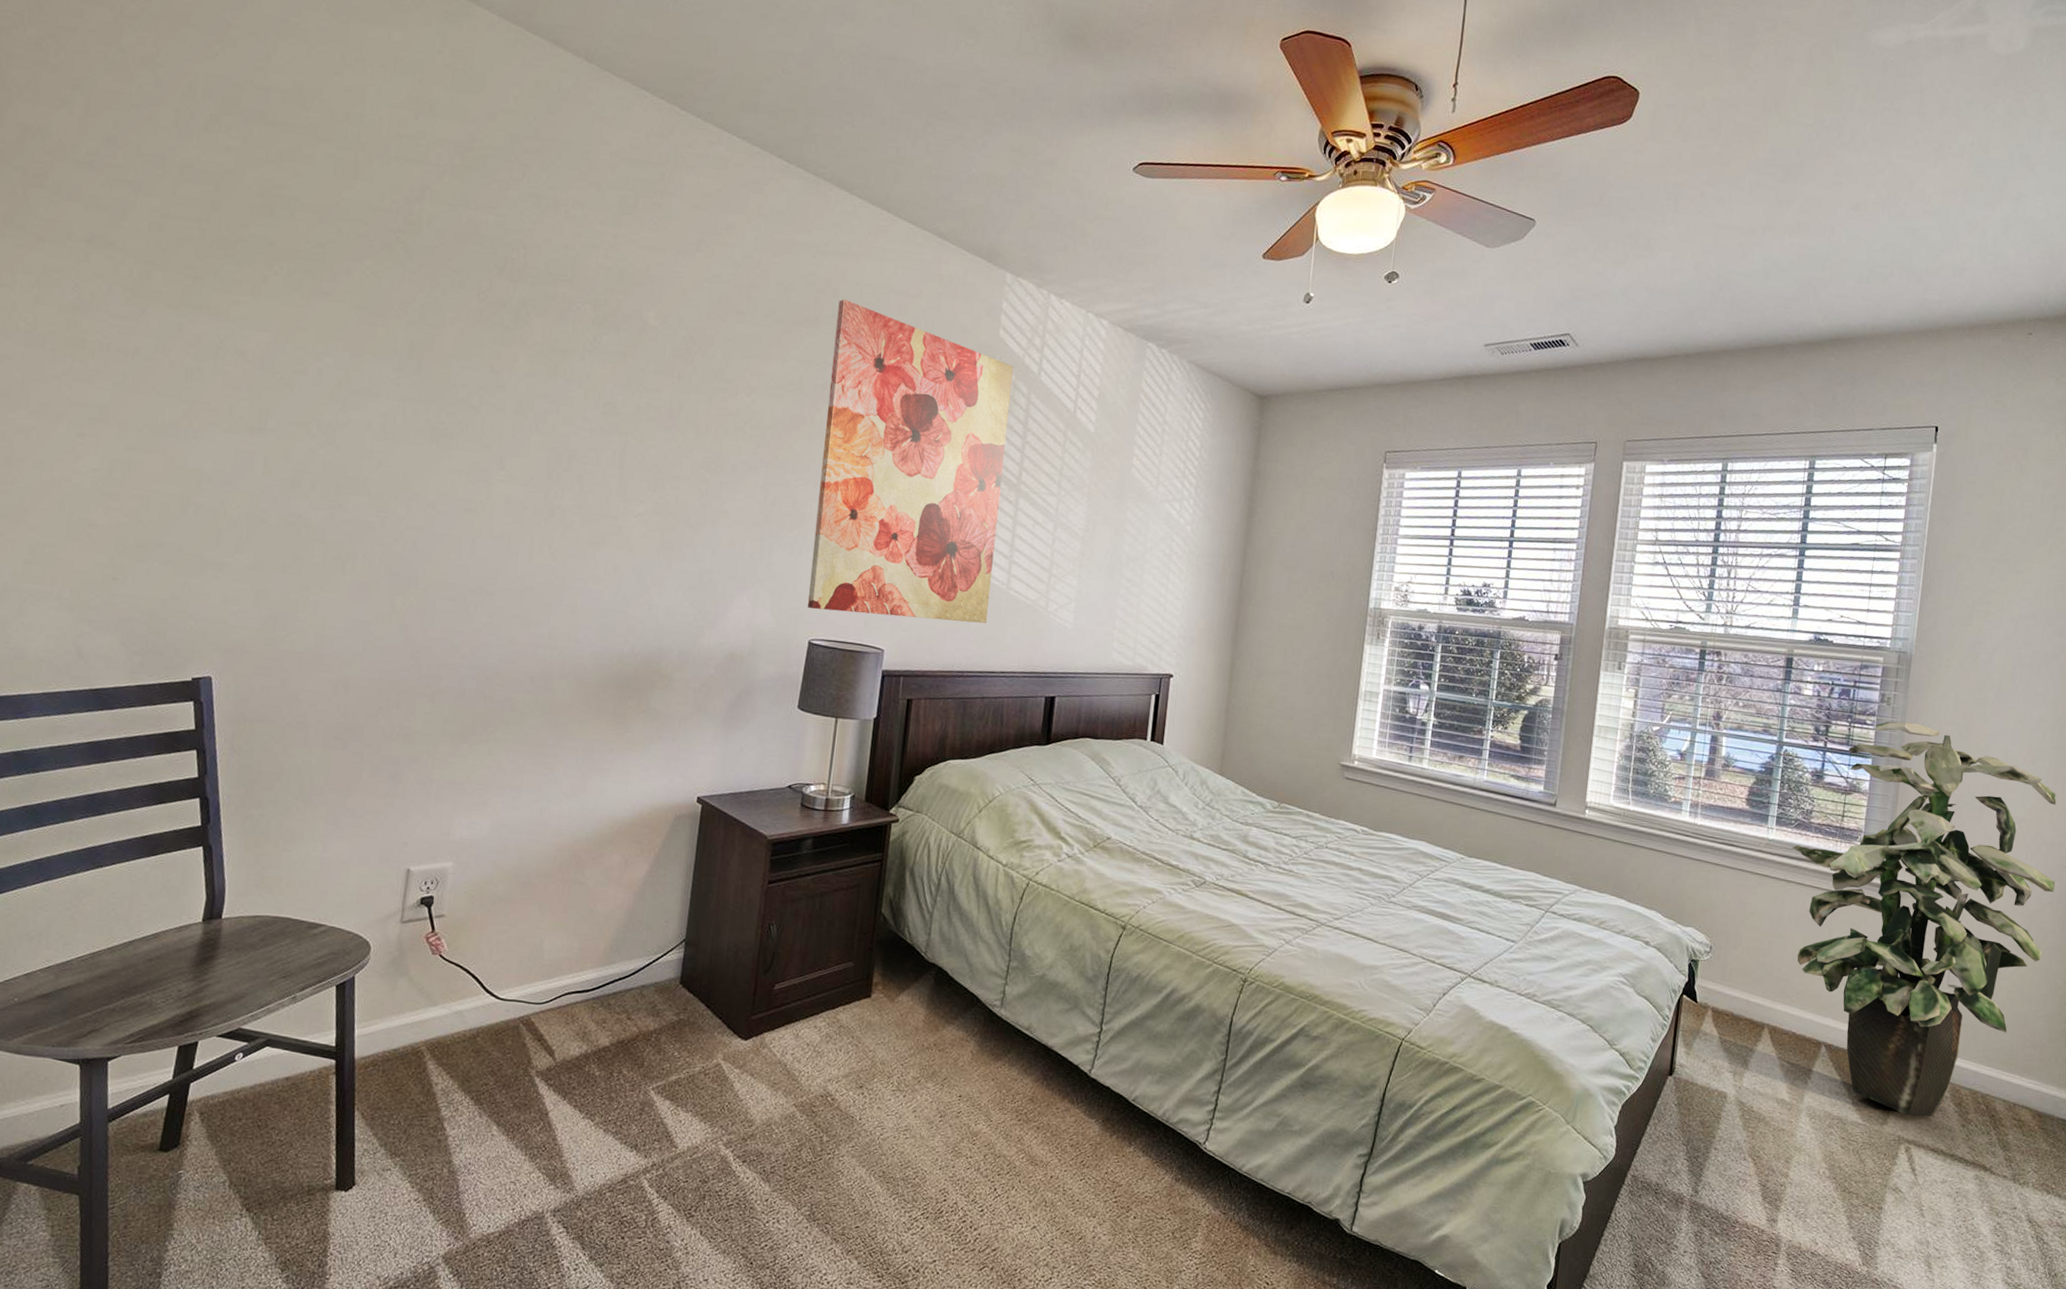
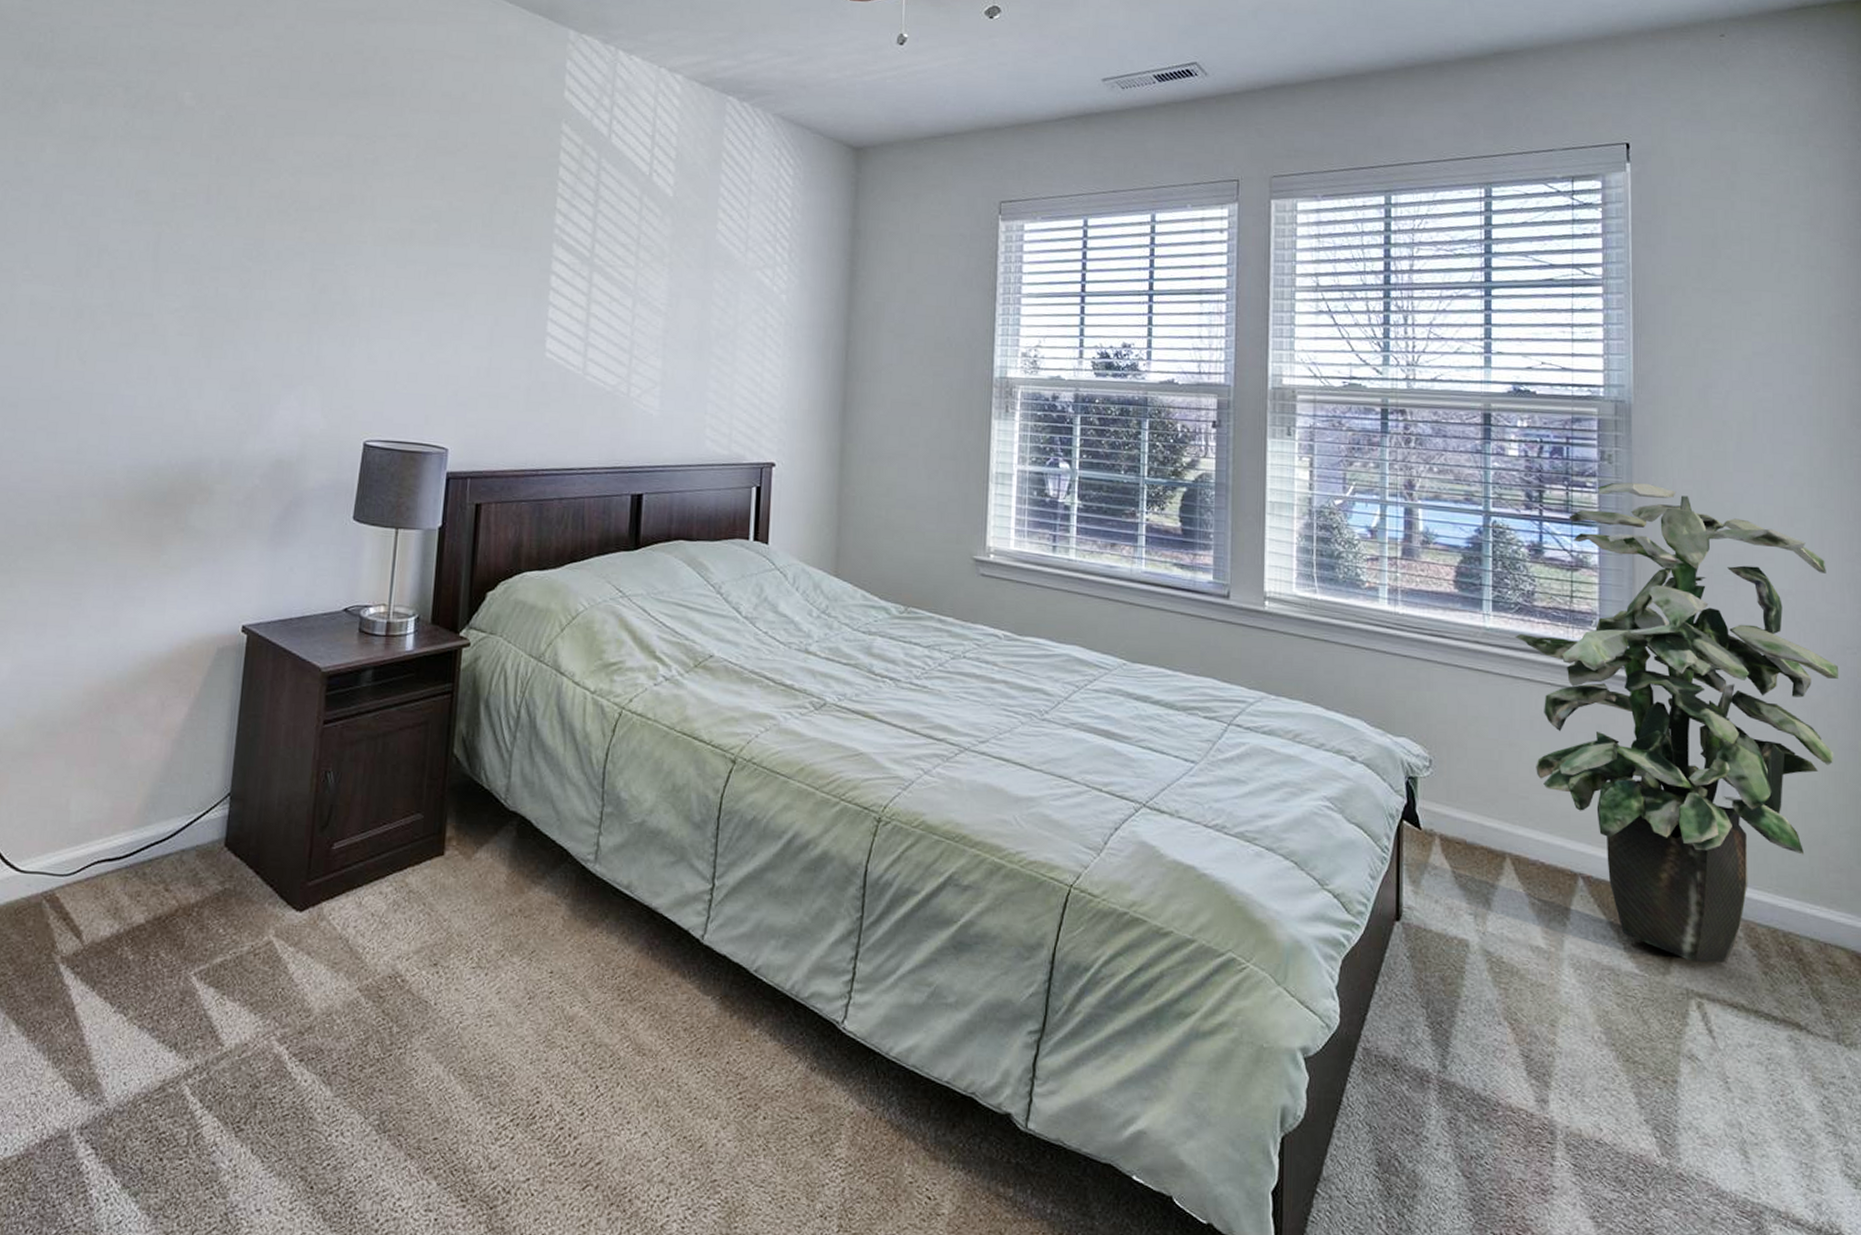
wall art: present [807,299,1013,624] -> none [361,67,581,415]

